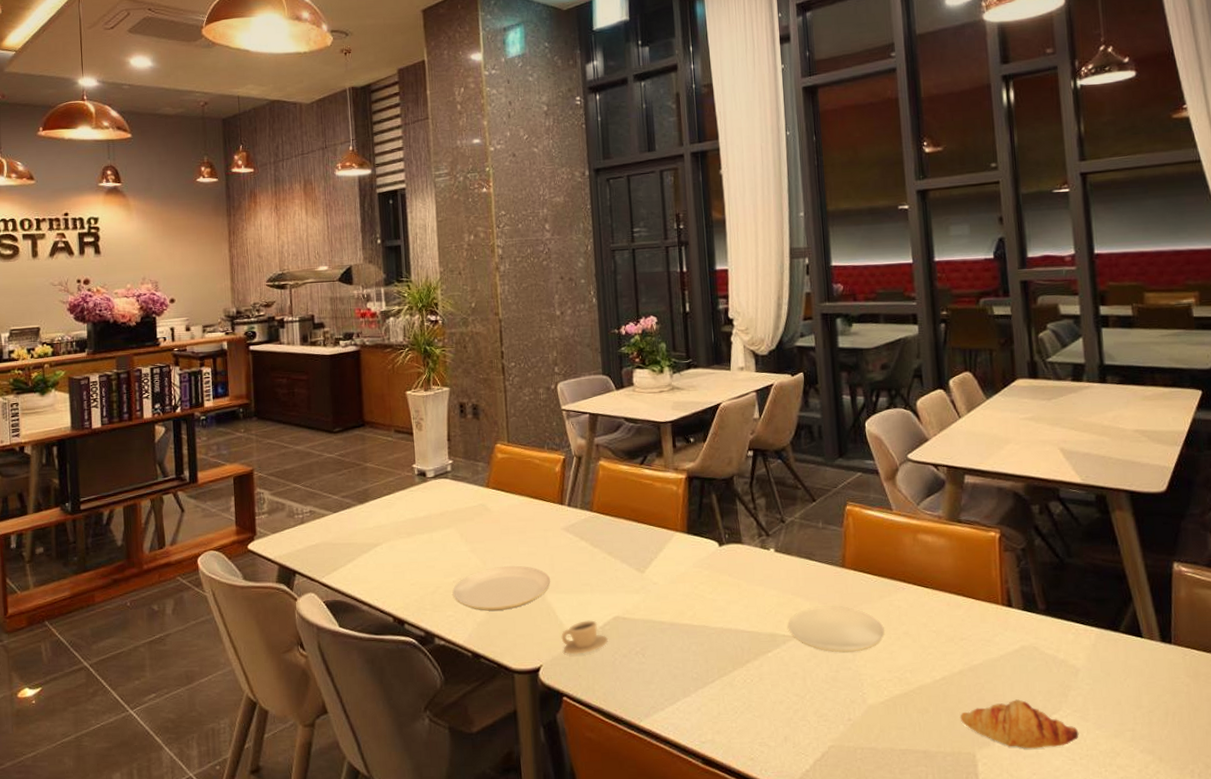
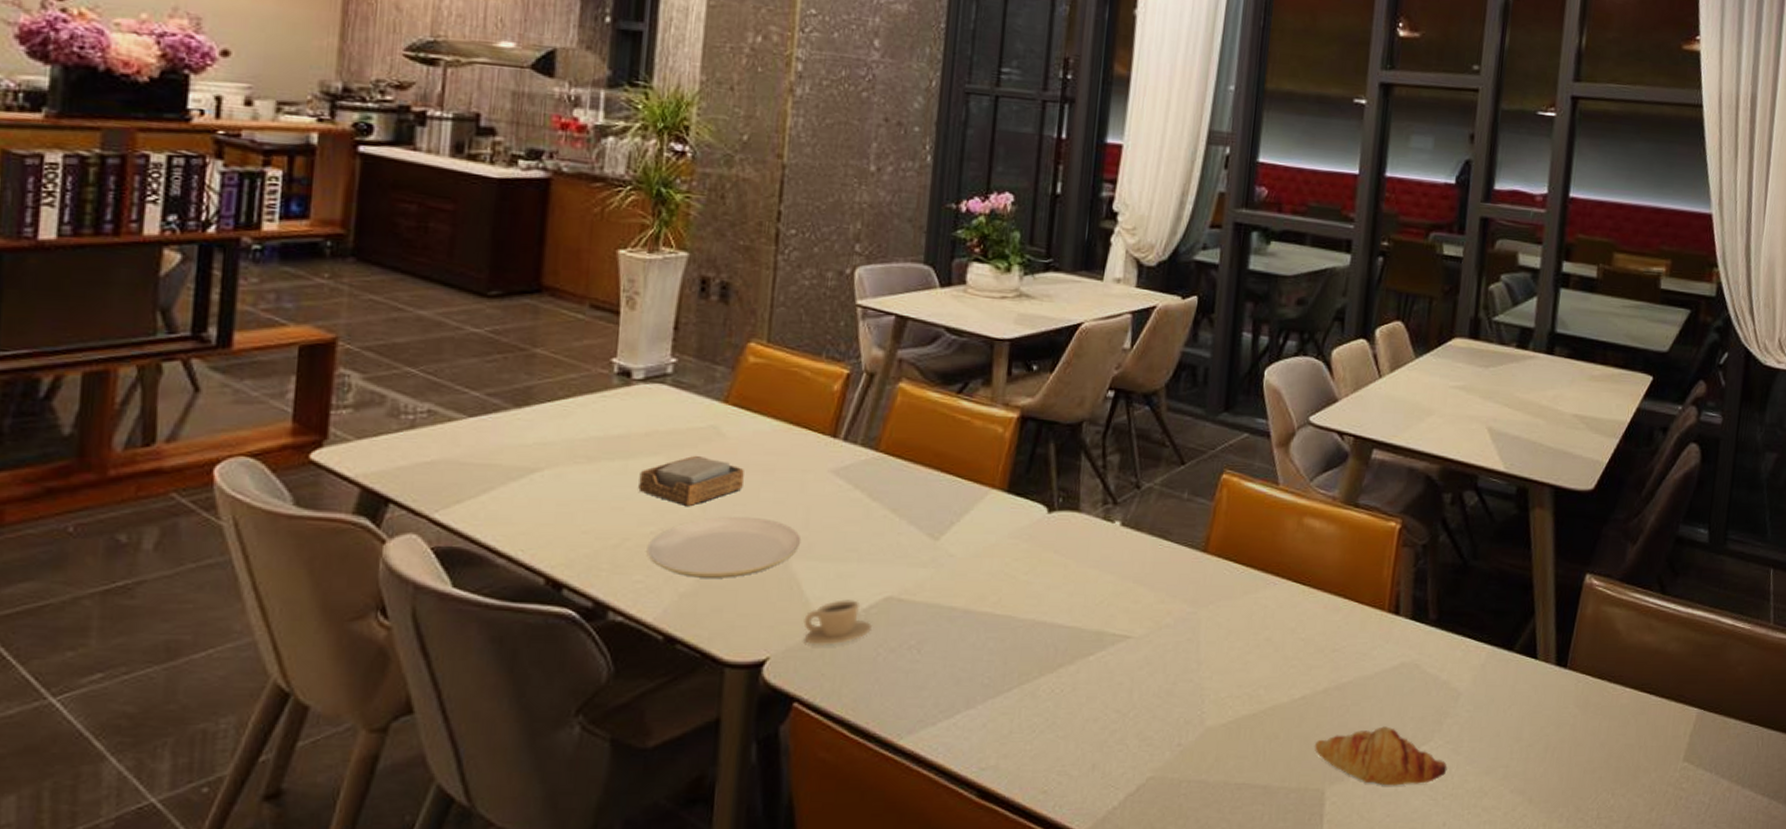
napkin holder: none [441,525,507,562] -> present [638,455,744,507]
plate: present [788,606,885,653] -> none [1121,600,1243,660]

